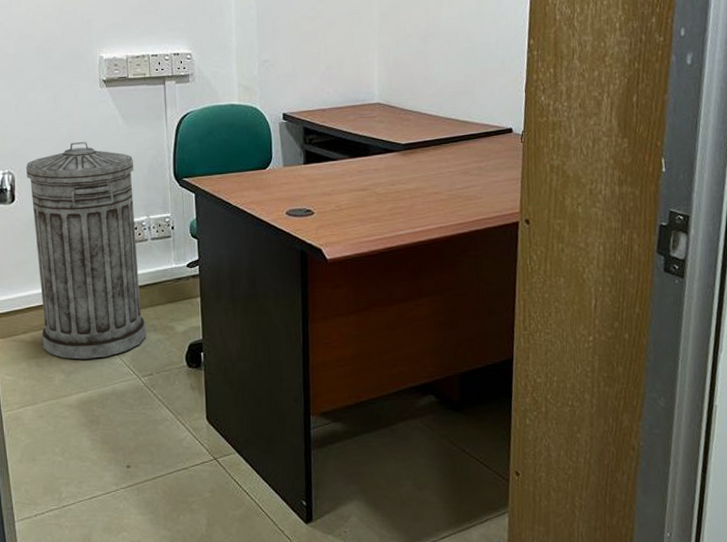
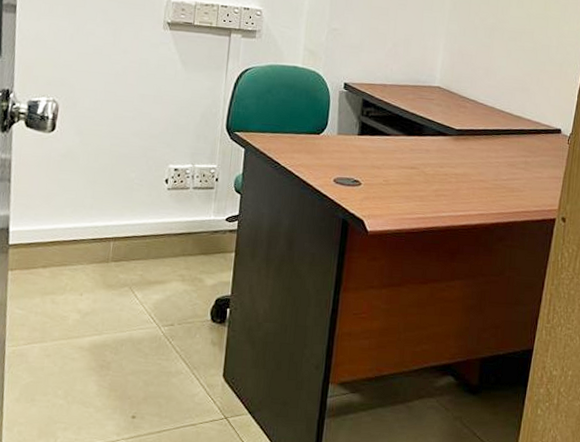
trash can: present [25,142,147,360] -> none [61,80,187,302]

